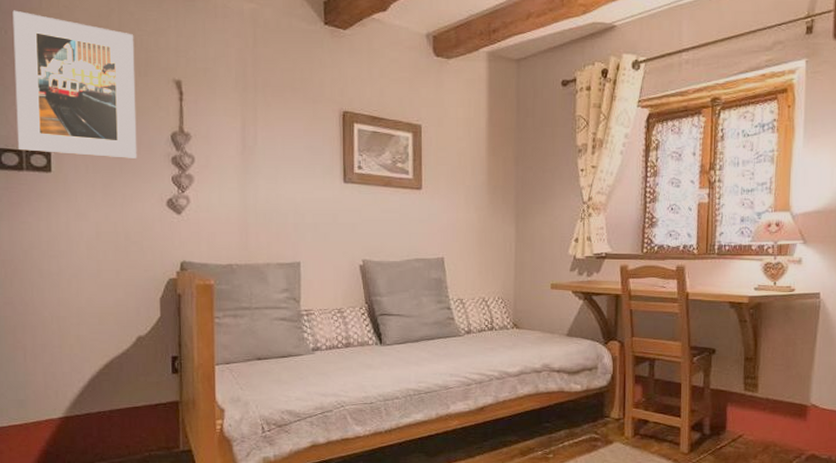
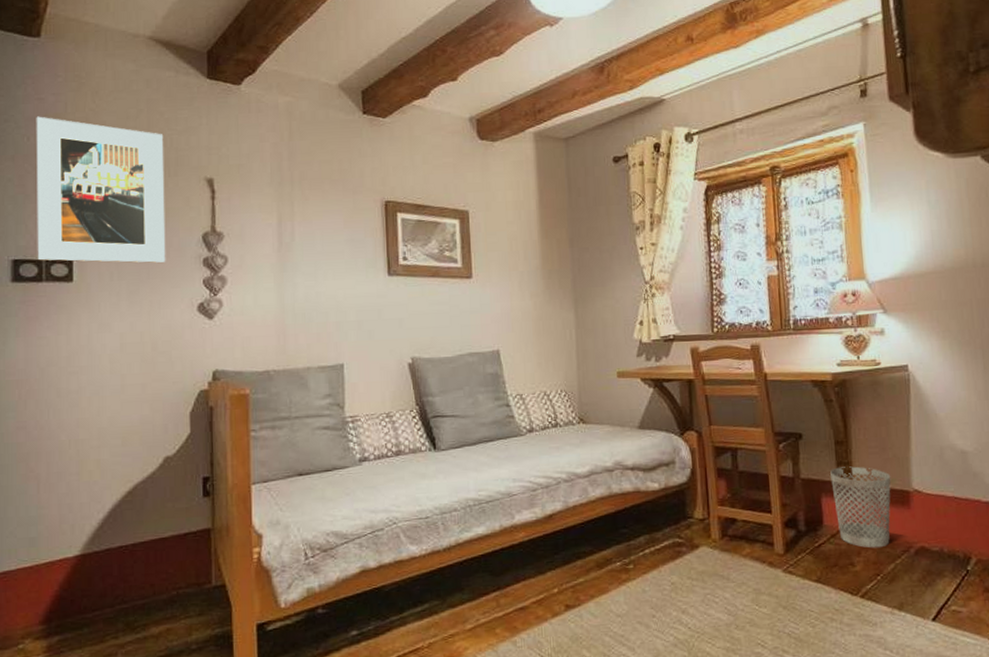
wastebasket: none [737,381,792,453] -> present [830,466,891,548]

